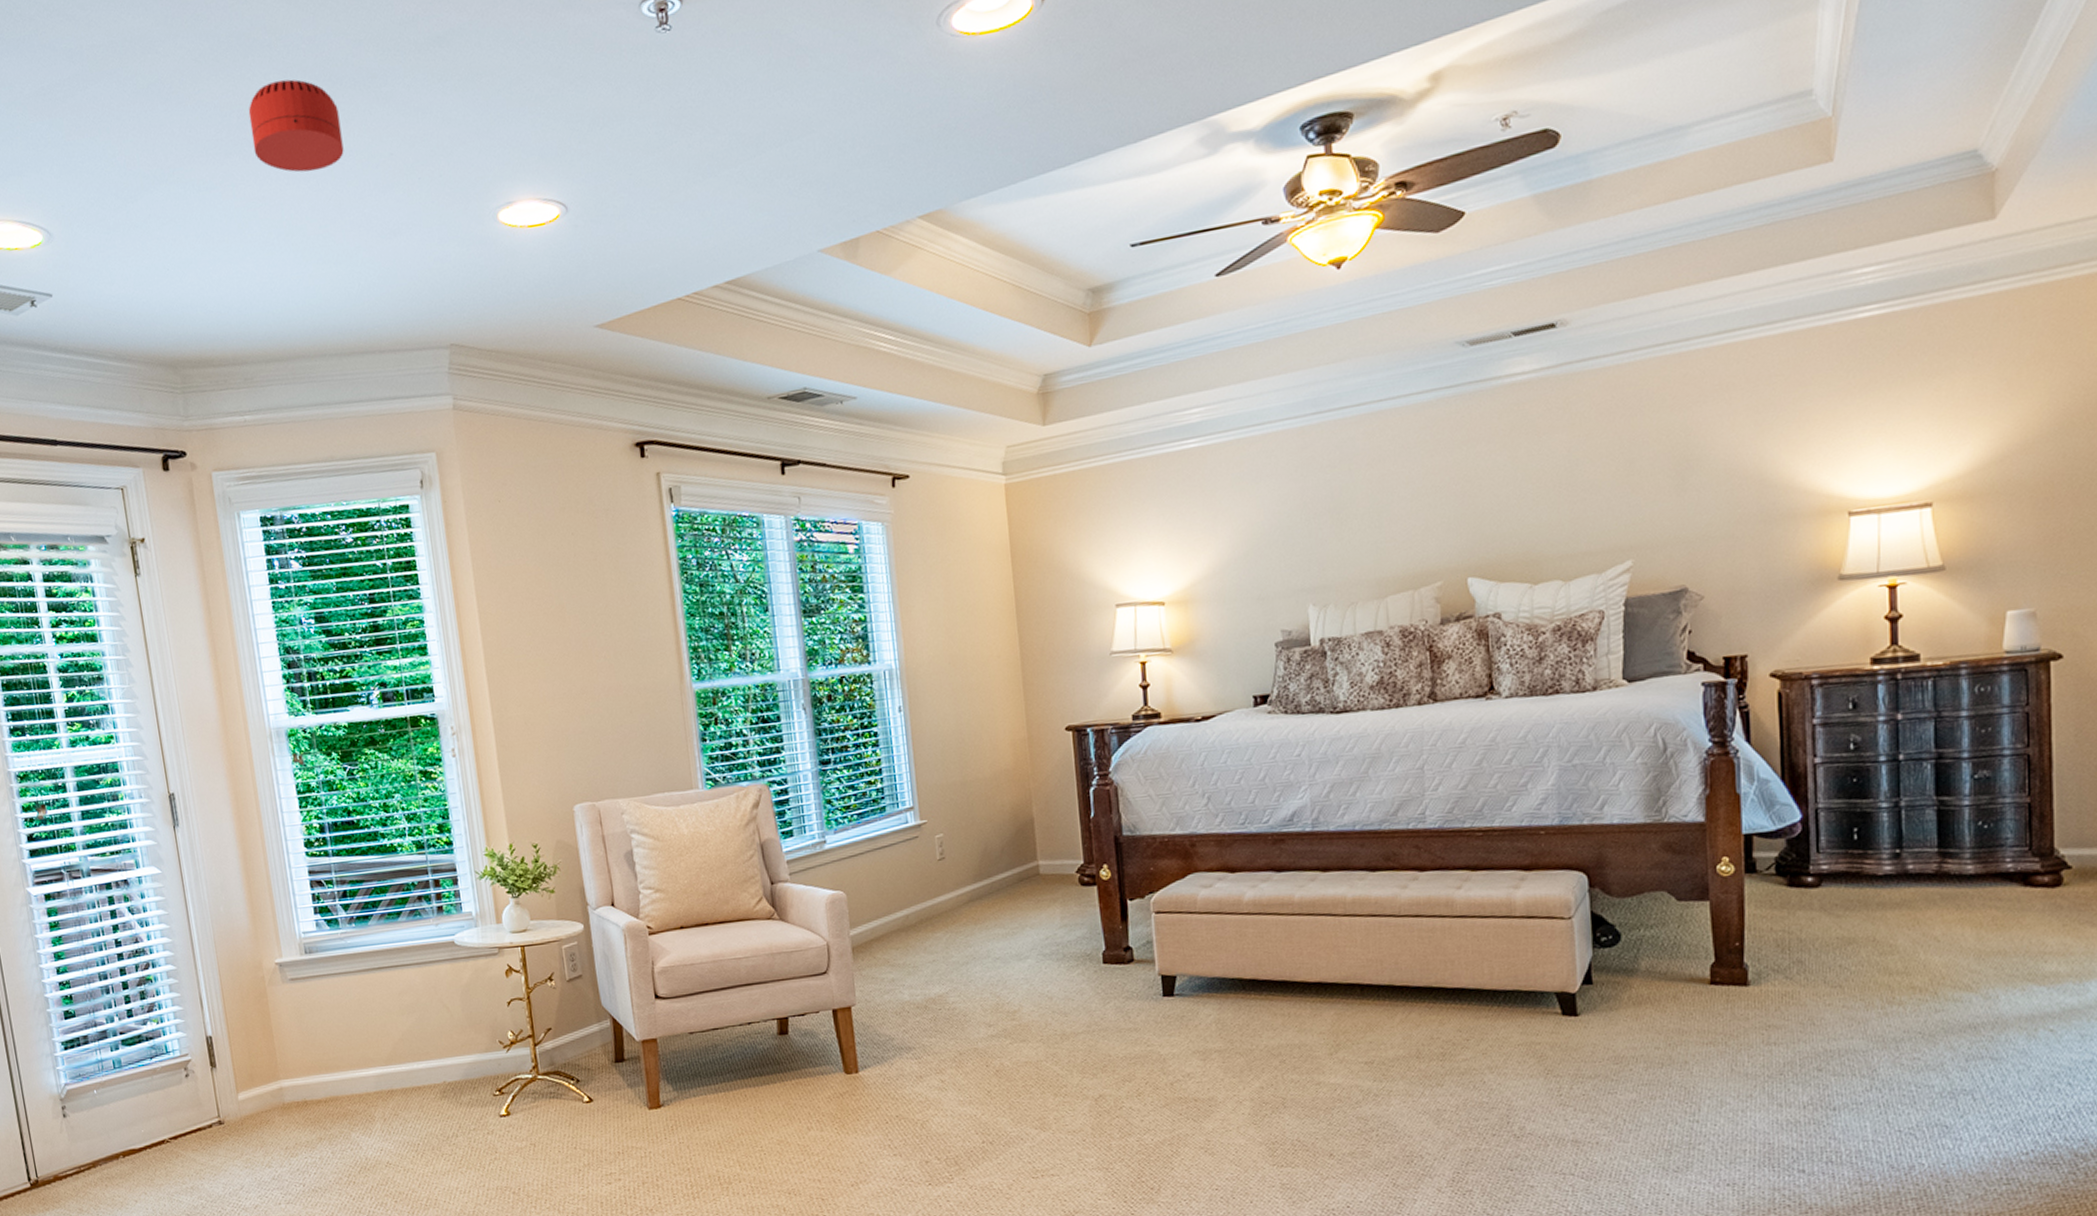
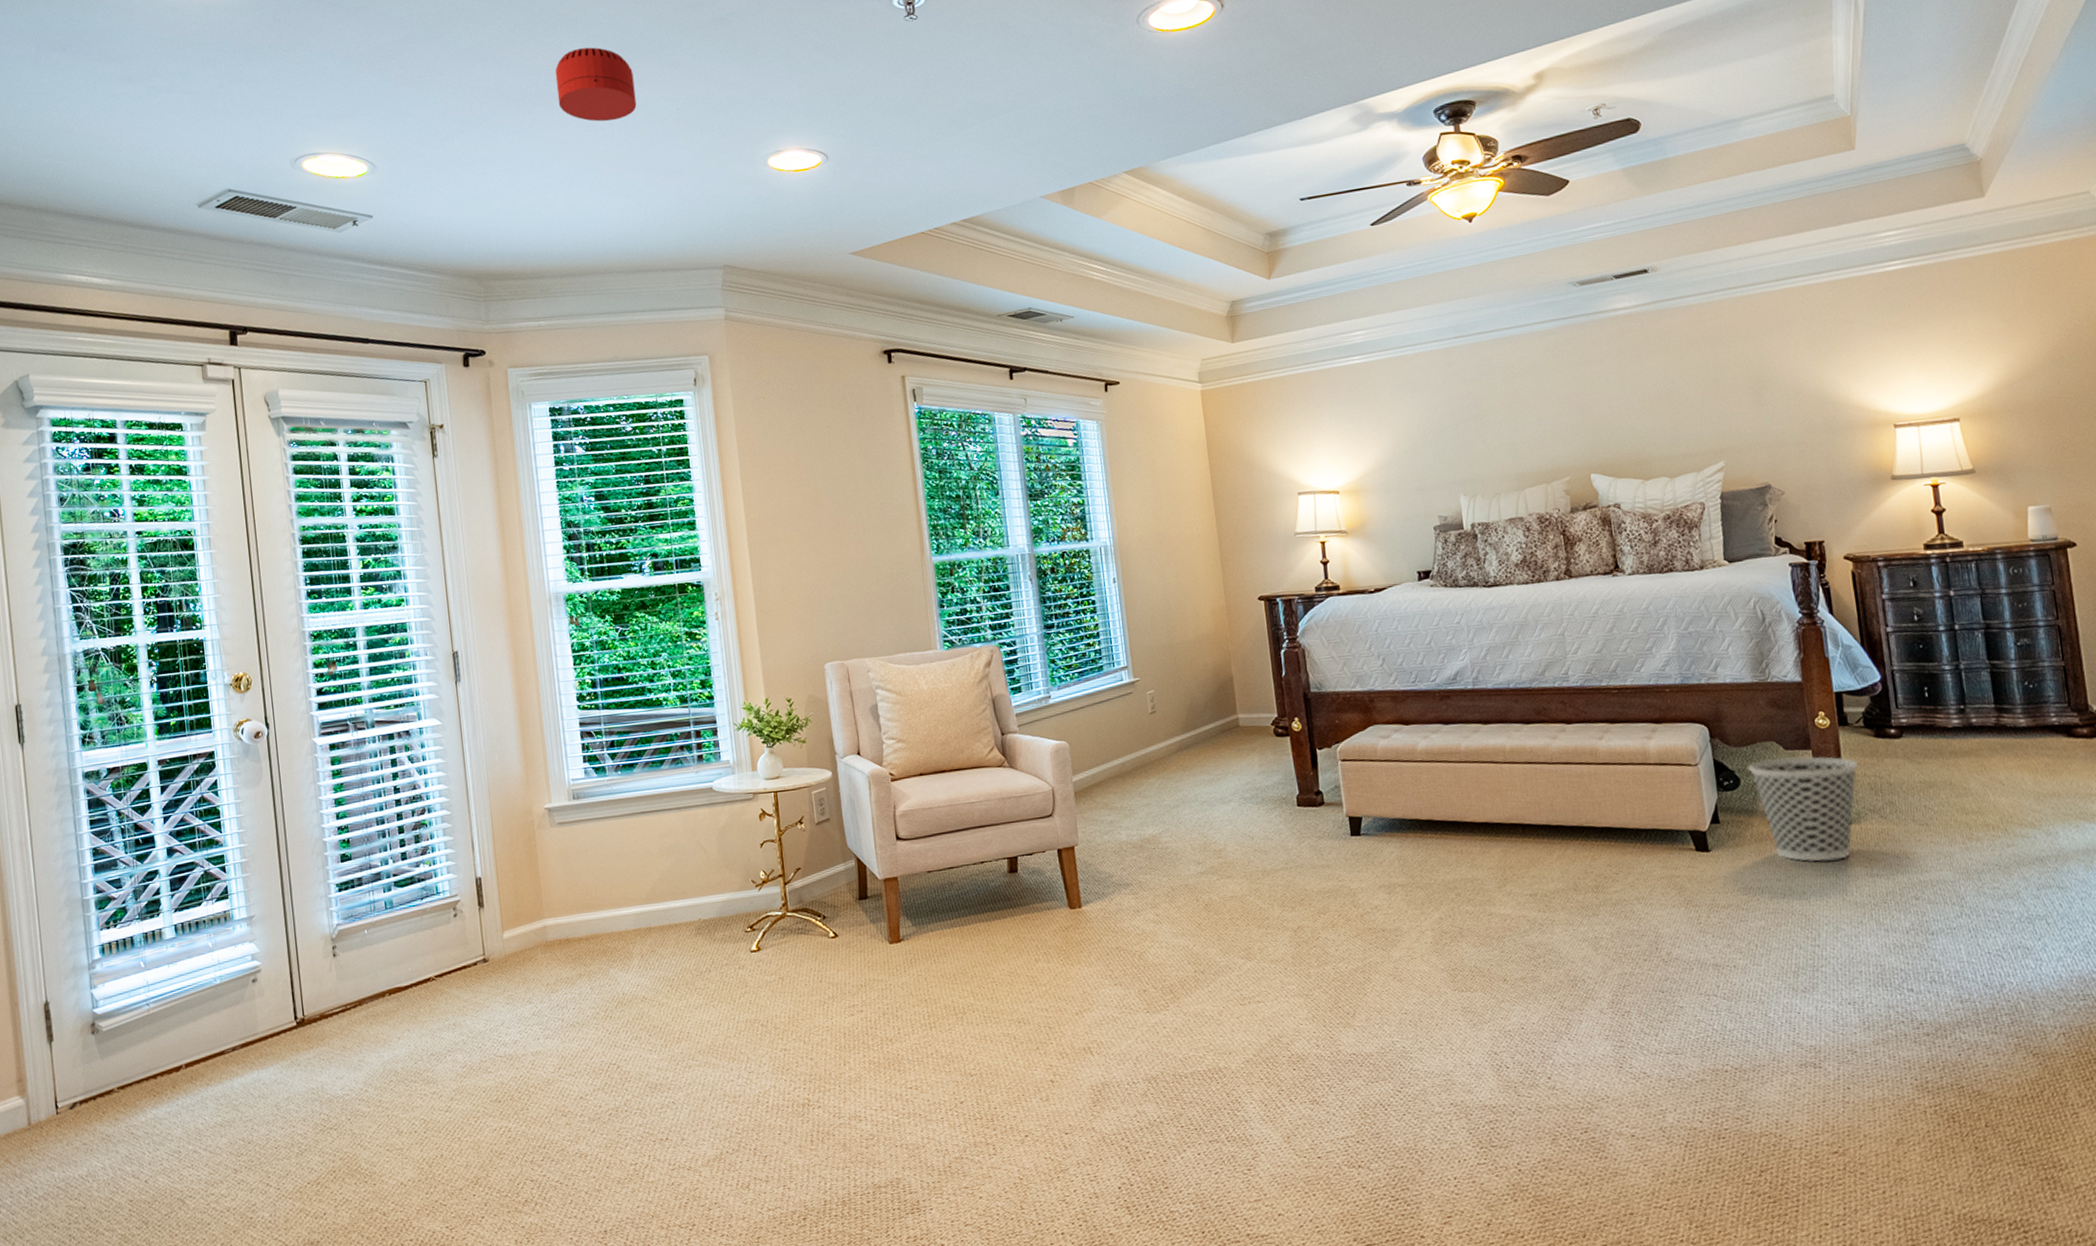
wastebasket: none [1630,908,1765,1029] -> present [1747,756,1859,862]

